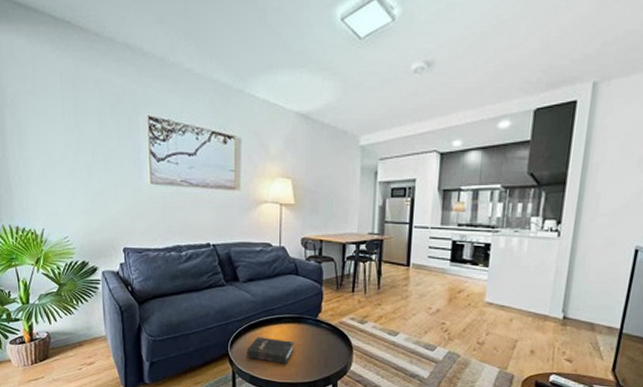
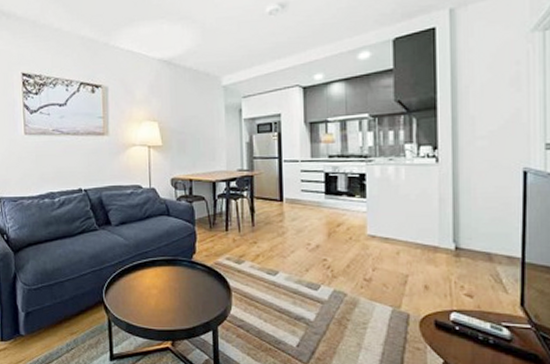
hardback book: present [247,337,294,364] -> none [122,281,171,310]

